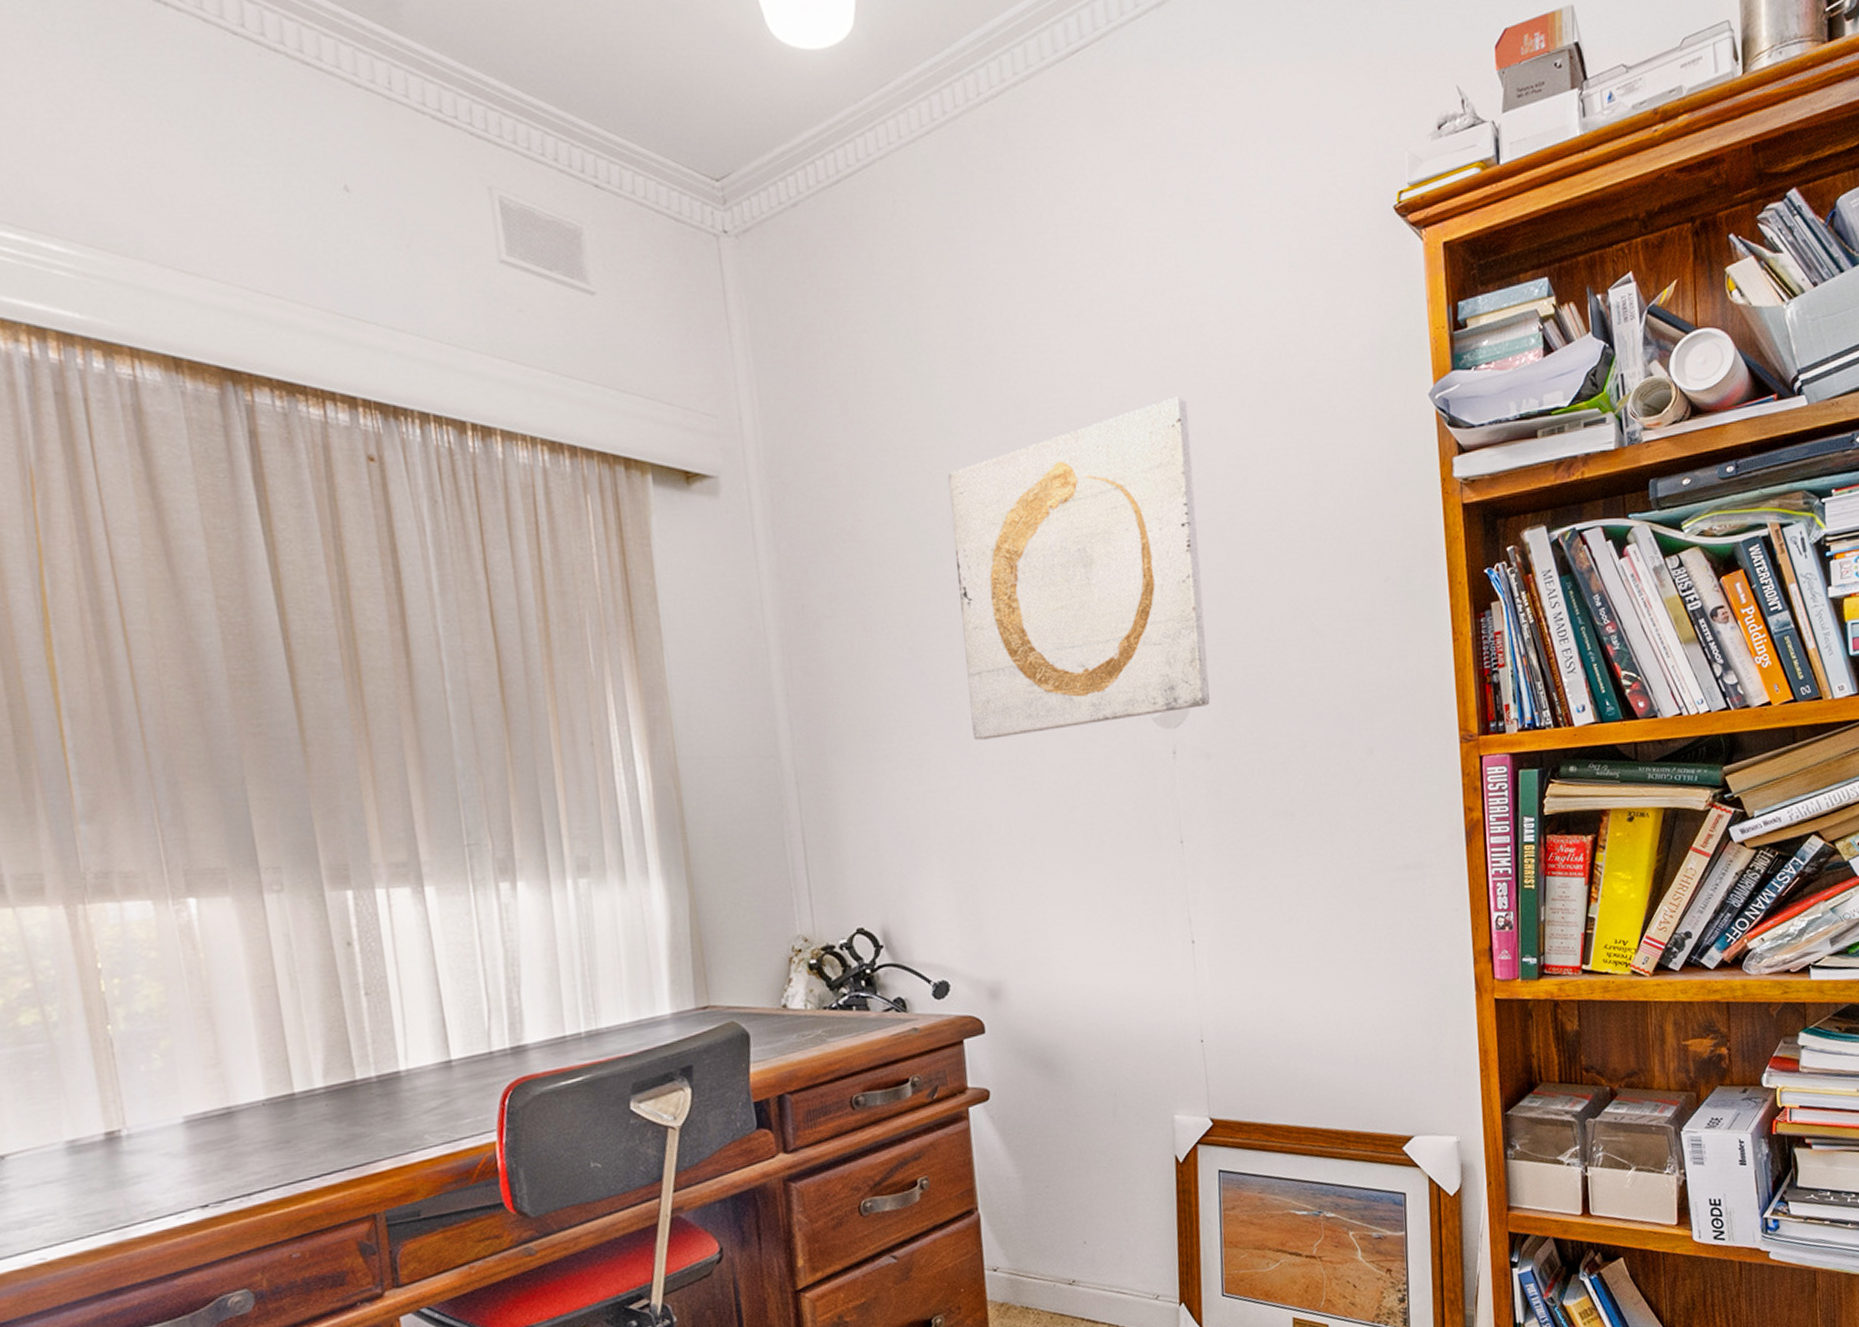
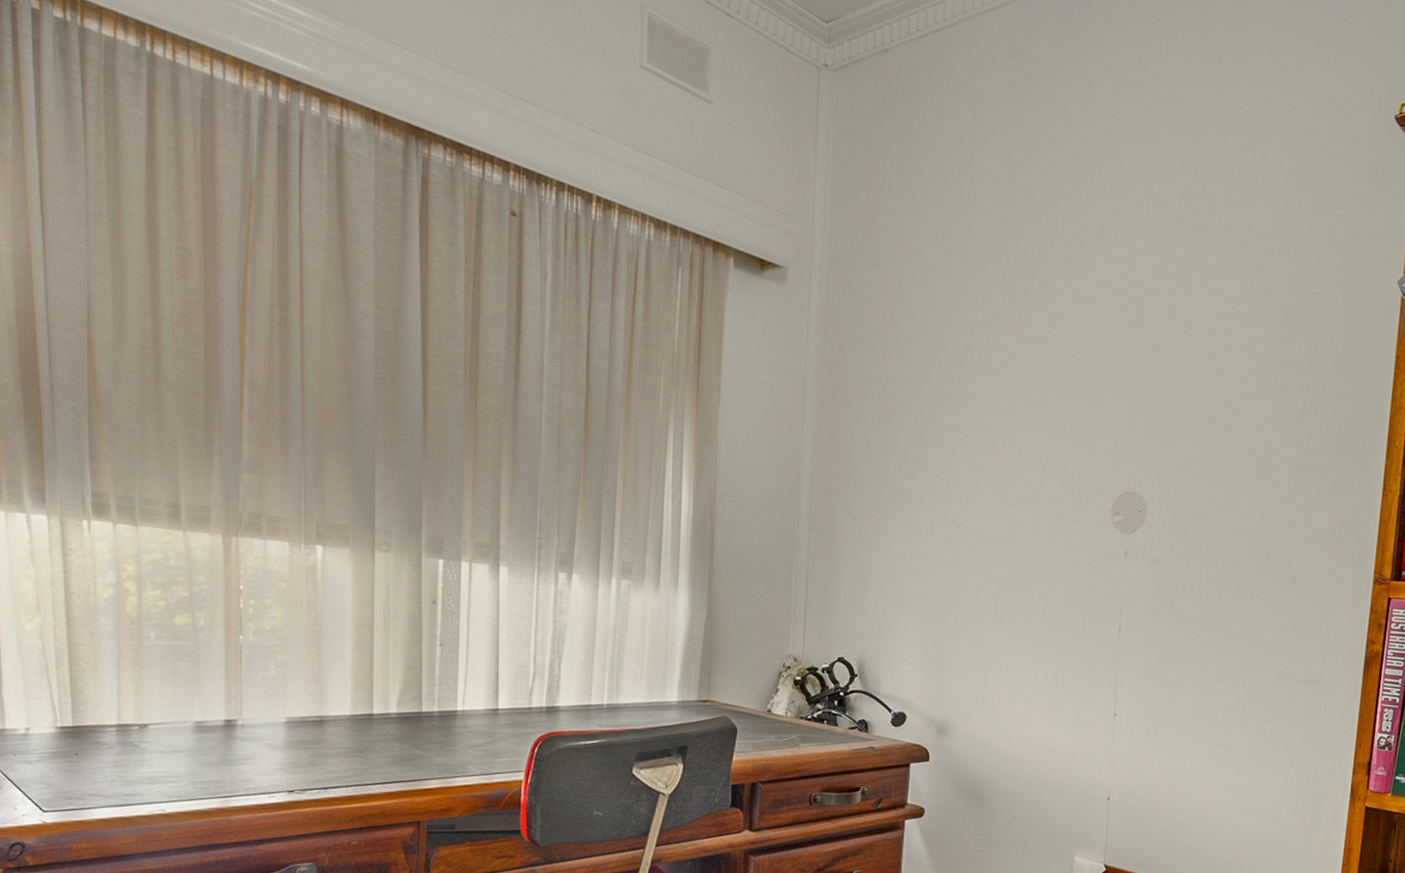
wall art: present [948,397,1210,740] -> none [960,254,1188,519]

